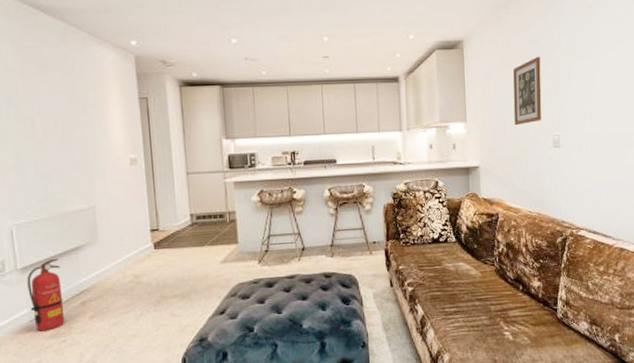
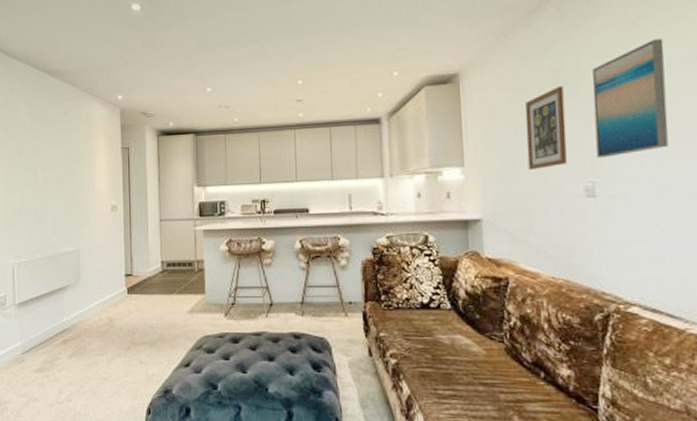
fire extinguisher: present [27,258,65,332] -> none [22,296,49,365]
wall art: none [560,23,609,116] -> present [592,38,669,158]

